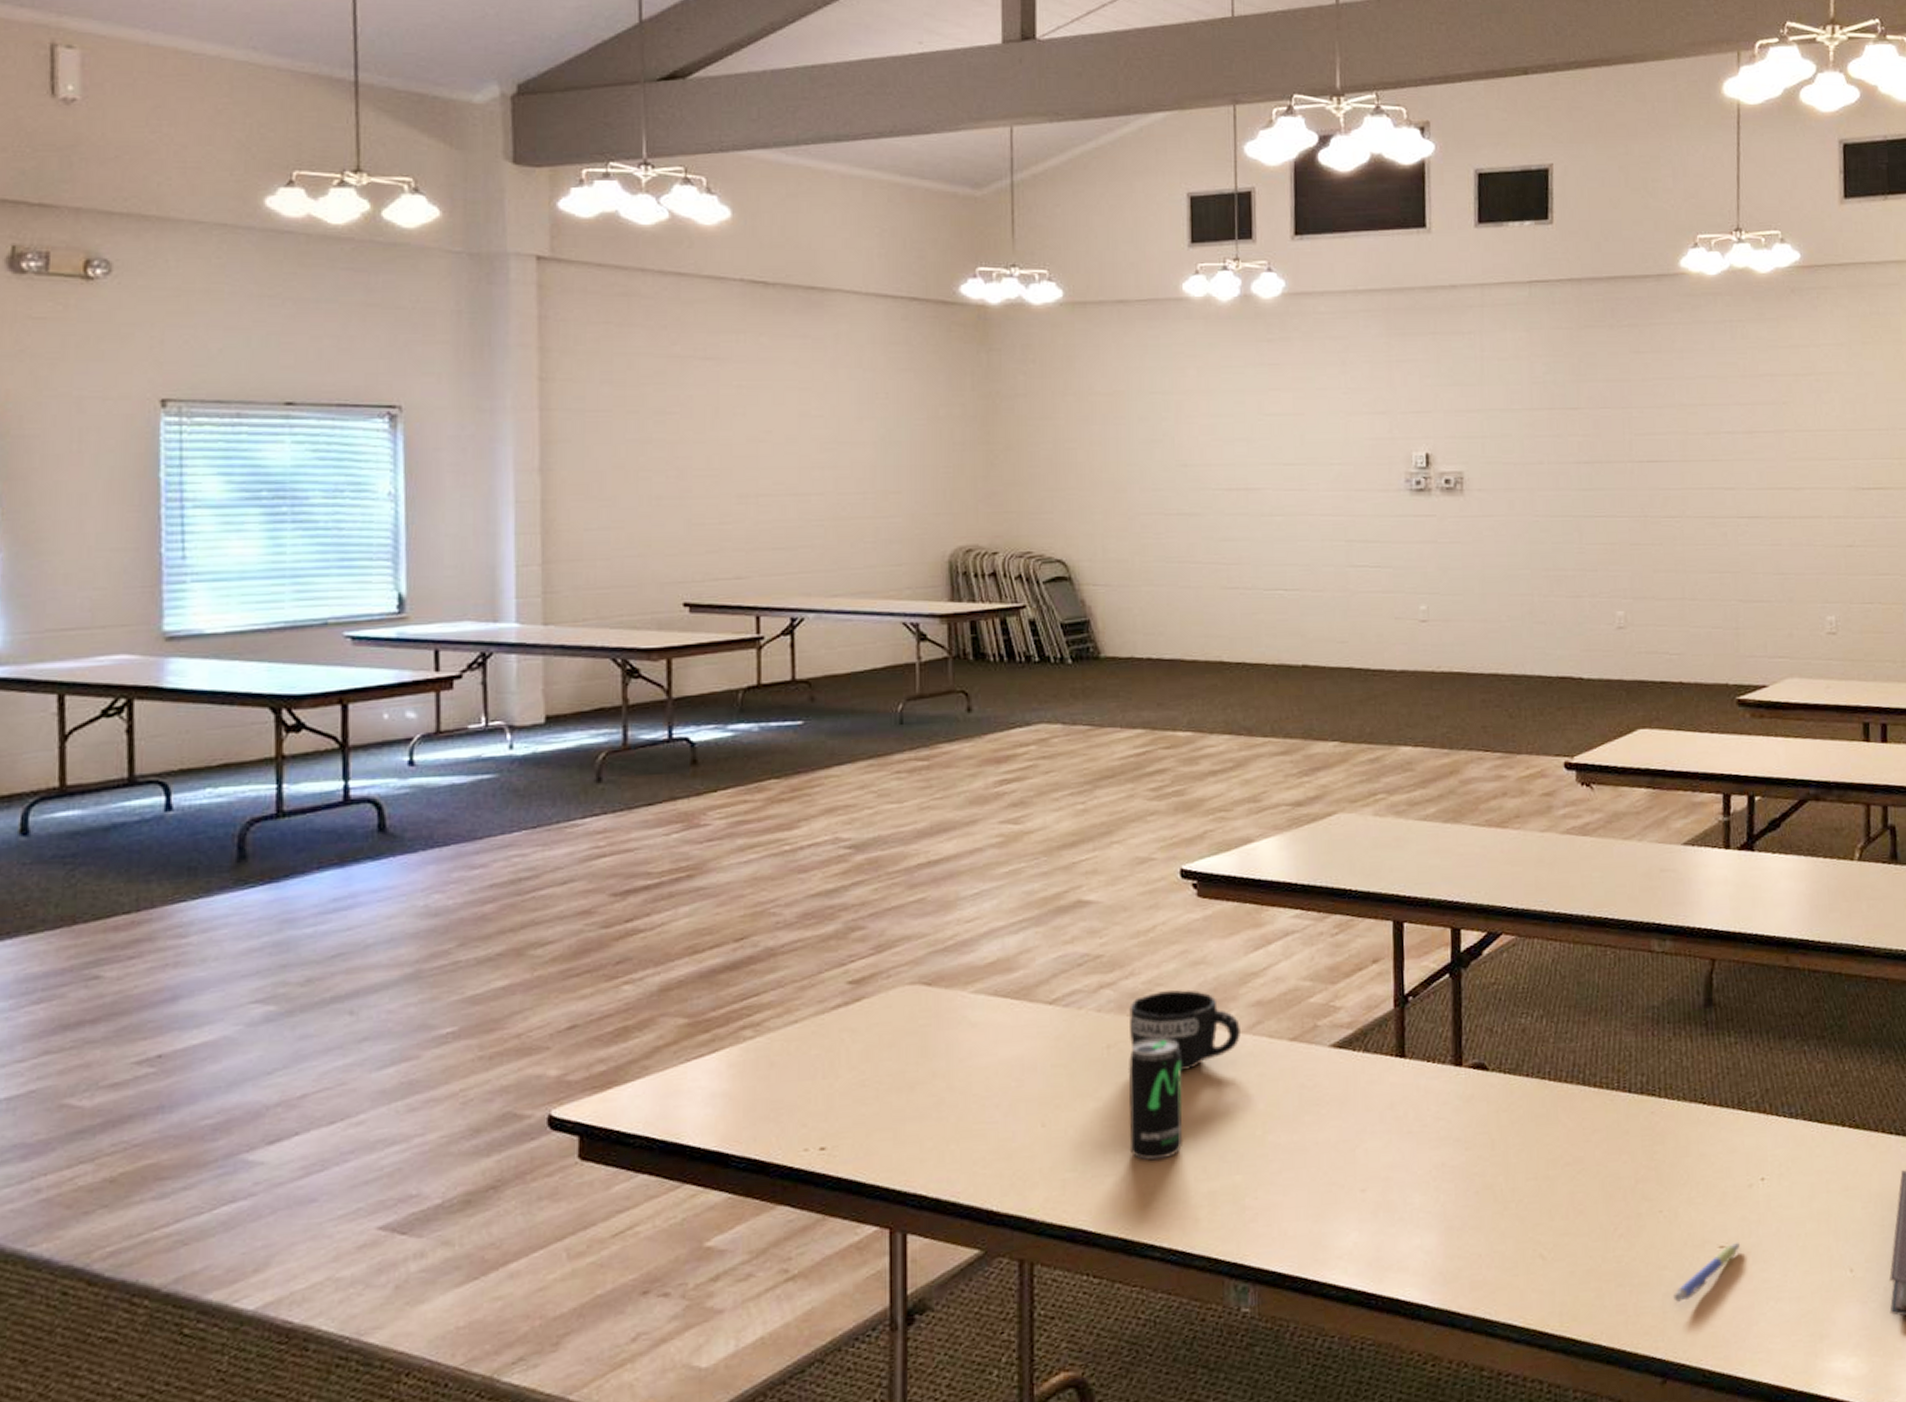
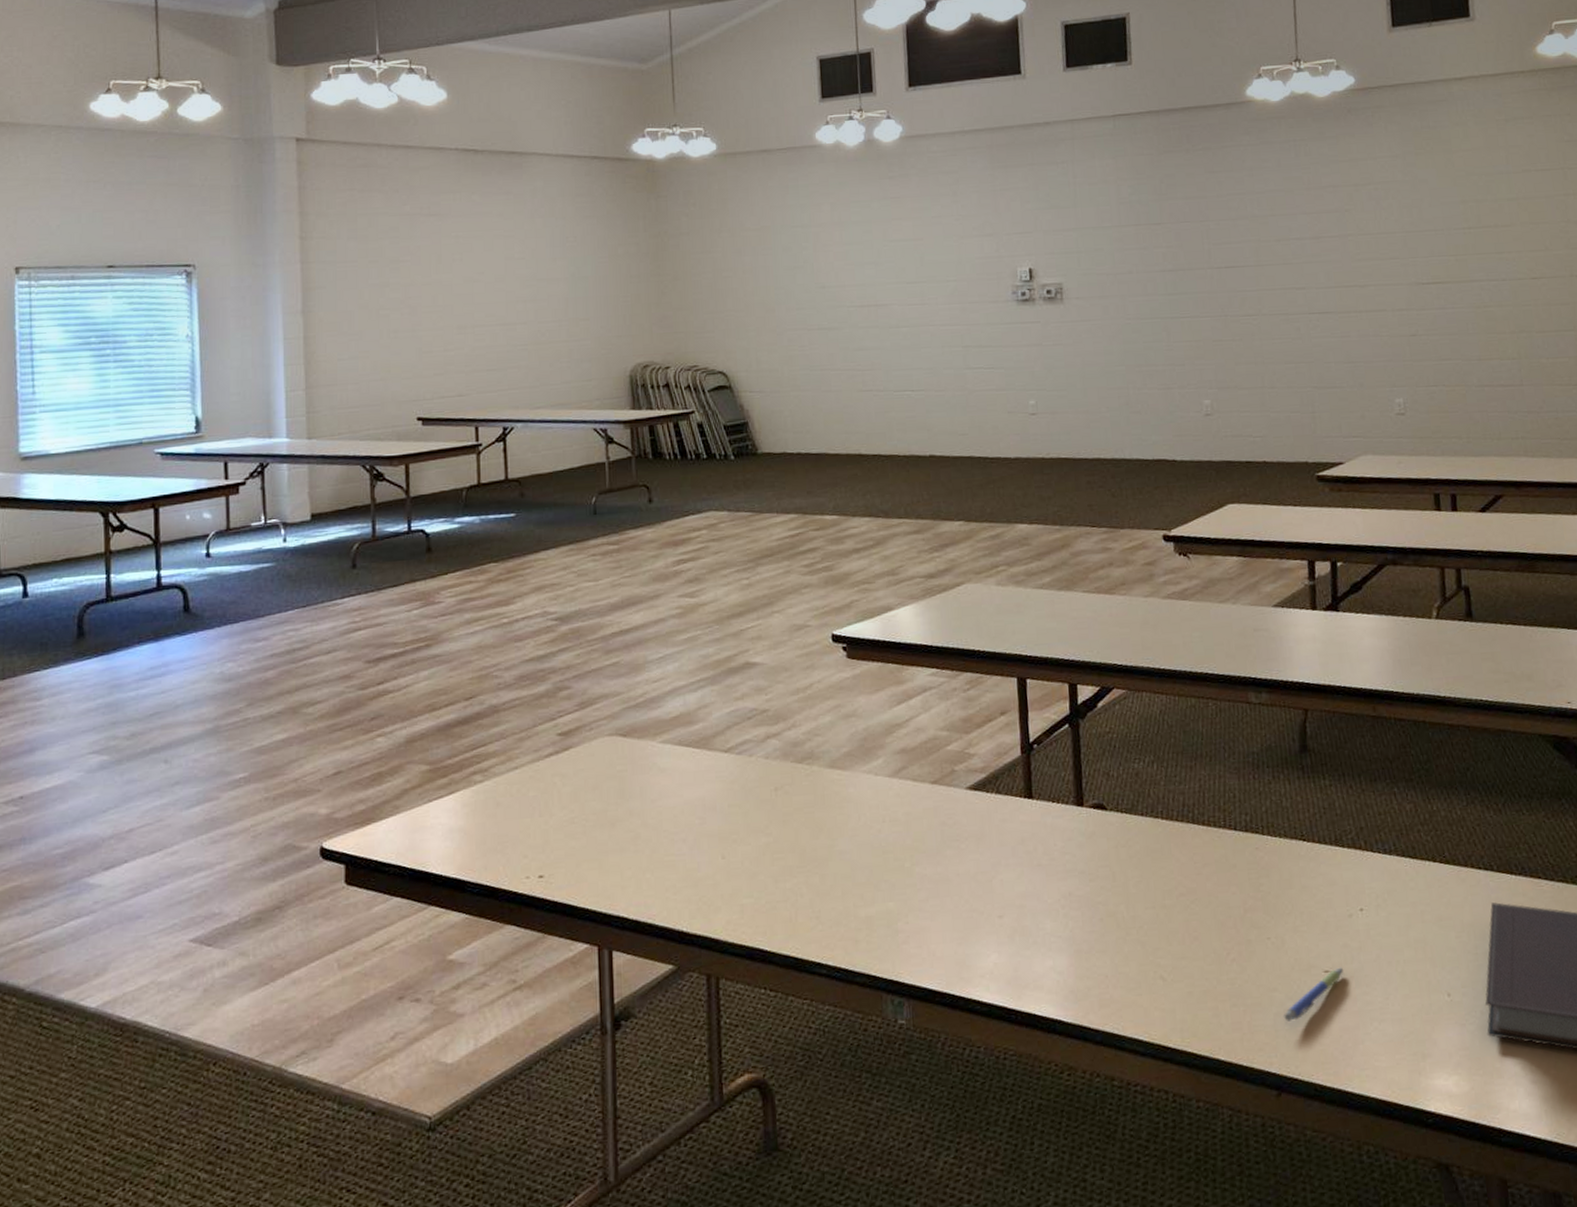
beverage can: present [1128,1038,1183,1161] -> none [793,781,842,889]
mug: present [1129,990,1240,1070] -> none [793,739,888,810]

